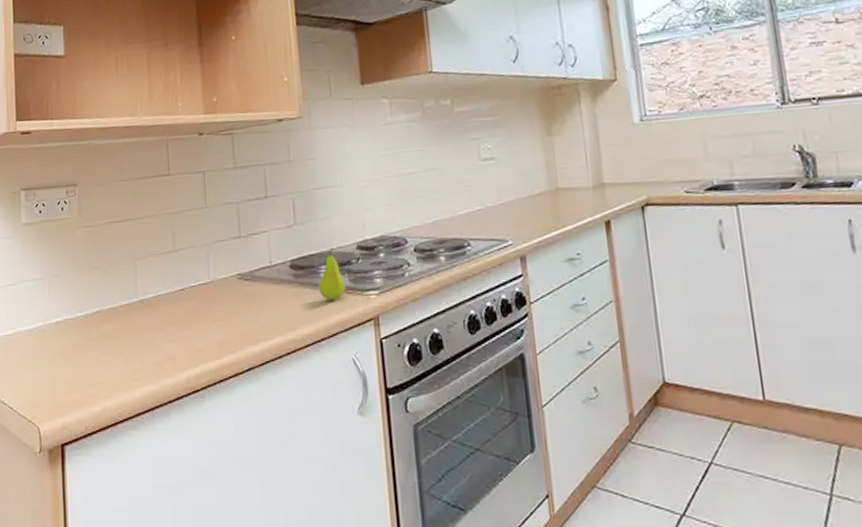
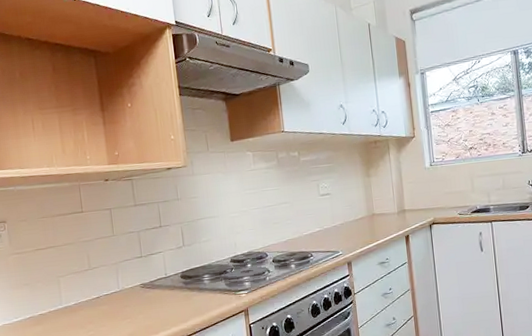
fruit: present [318,247,346,301] -> none [203,261,223,300]

